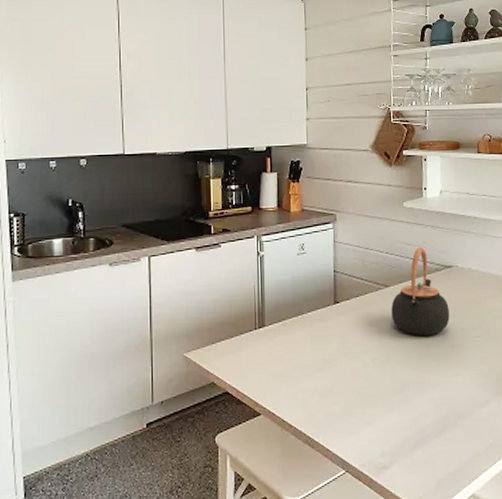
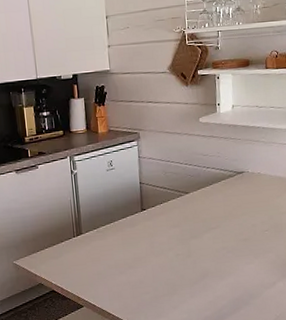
teapot: present [391,247,450,336] -> none [191,157,242,233]

